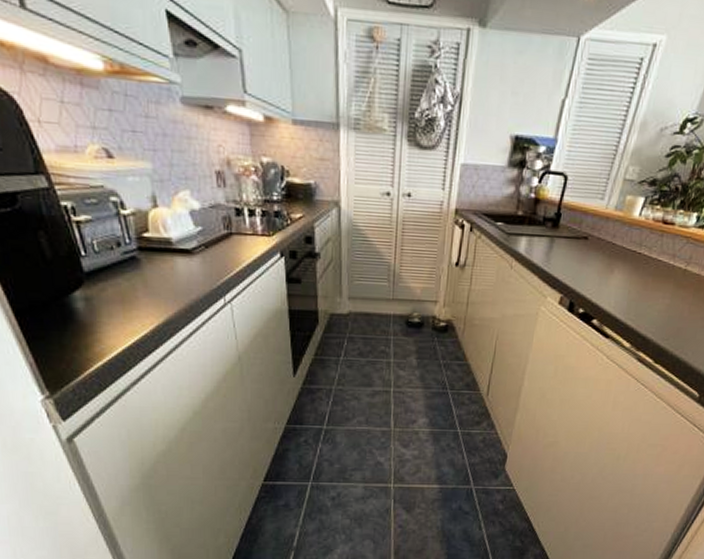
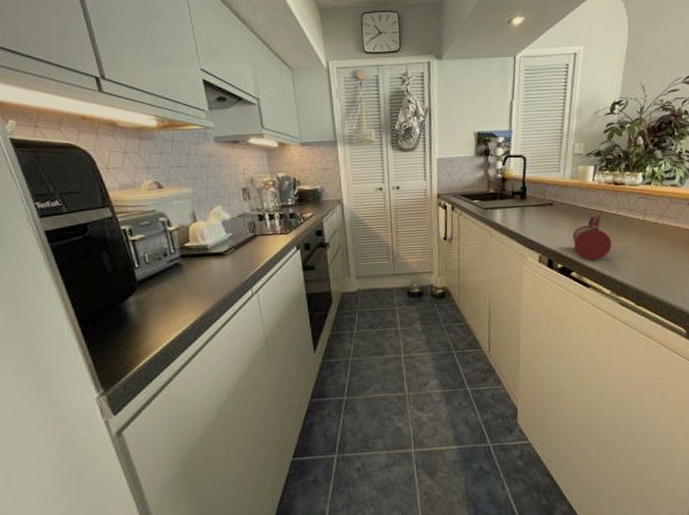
beer mug: none [601,255,645,309] -> present [572,213,612,260]

